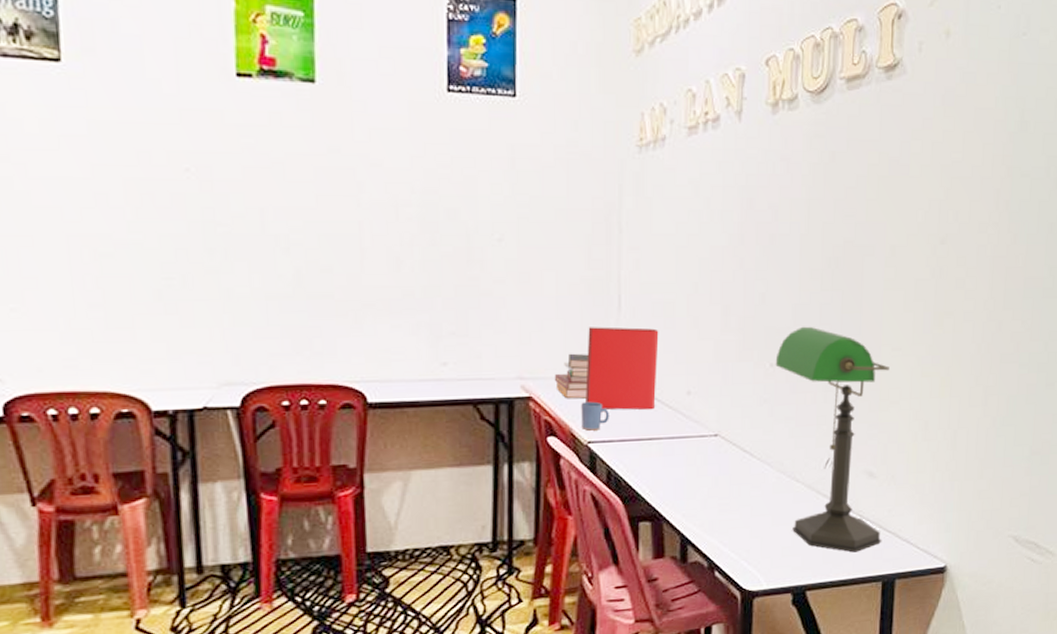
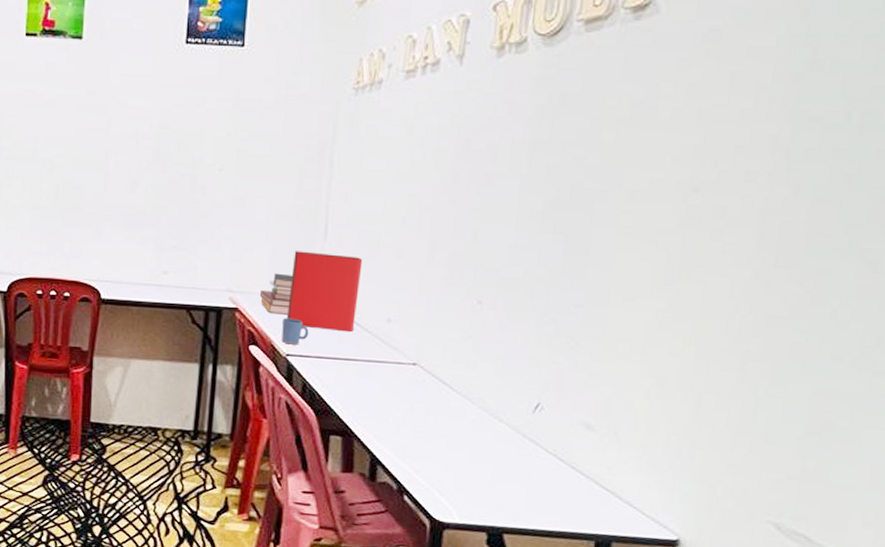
desk lamp: present [775,326,890,553] -> none [483,267,619,505]

